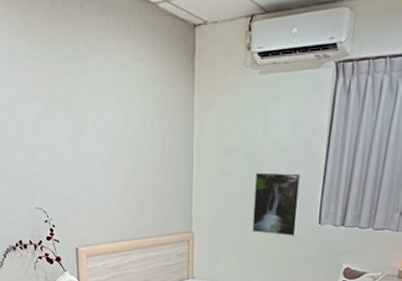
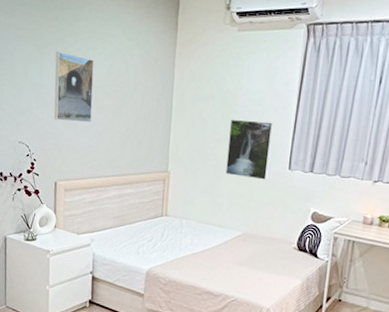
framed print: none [67,107,110,184] -> present [54,51,94,123]

